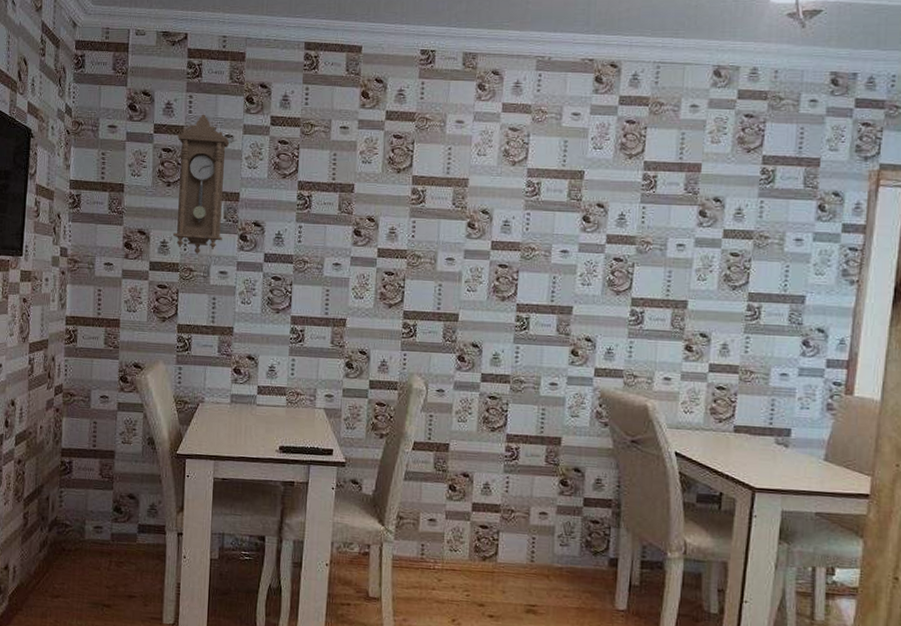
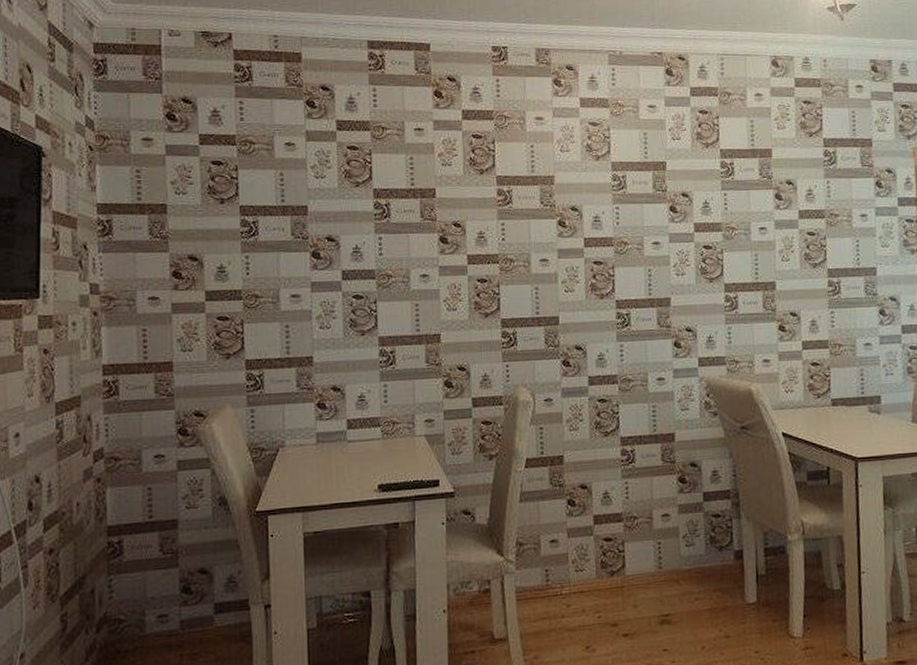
pendulum clock: present [172,114,230,255] -> none [227,121,292,279]

